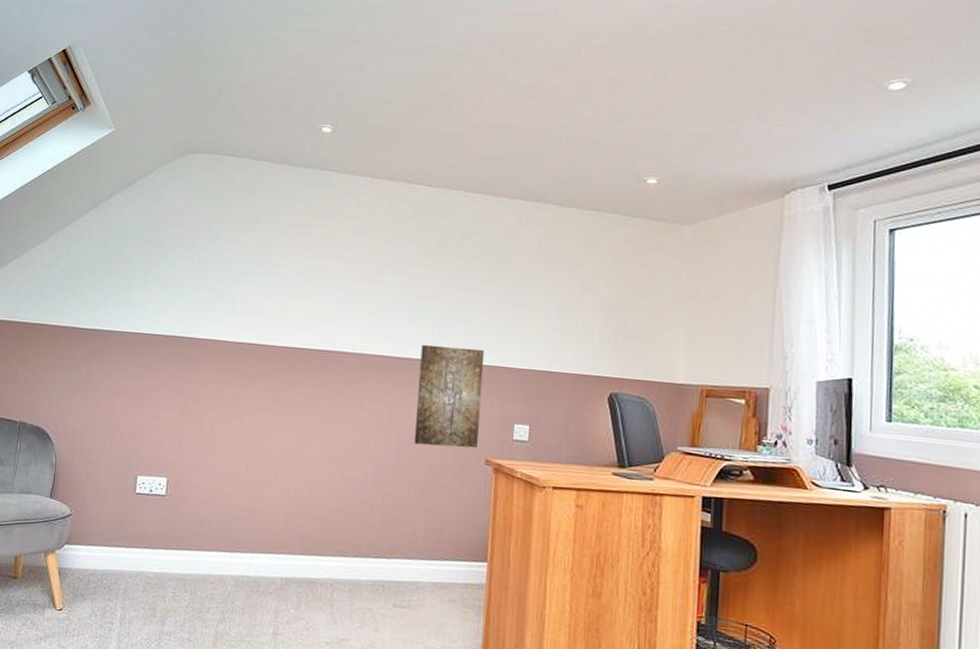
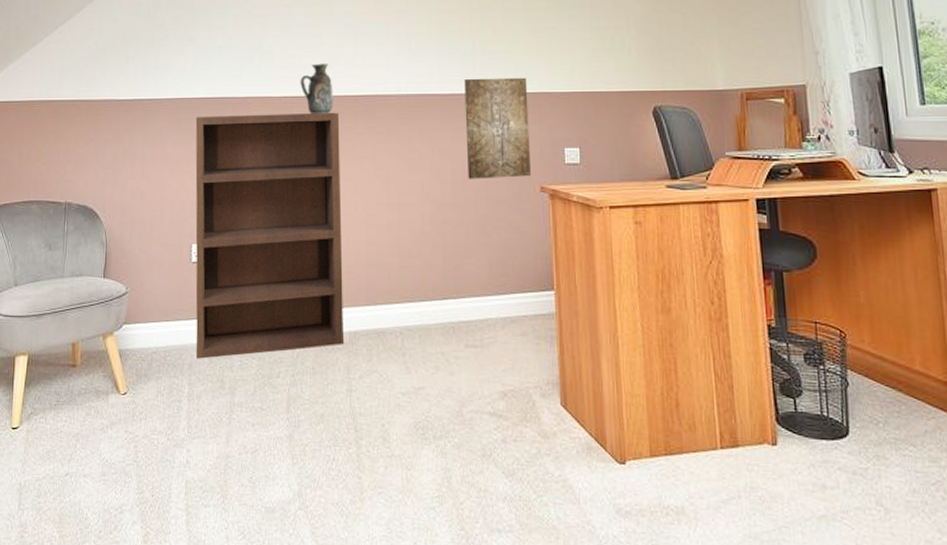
bookcase: none [132,352,293,589] -> present [195,112,343,359]
decorative vase: none [258,313,290,365] -> present [300,63,333,115]

